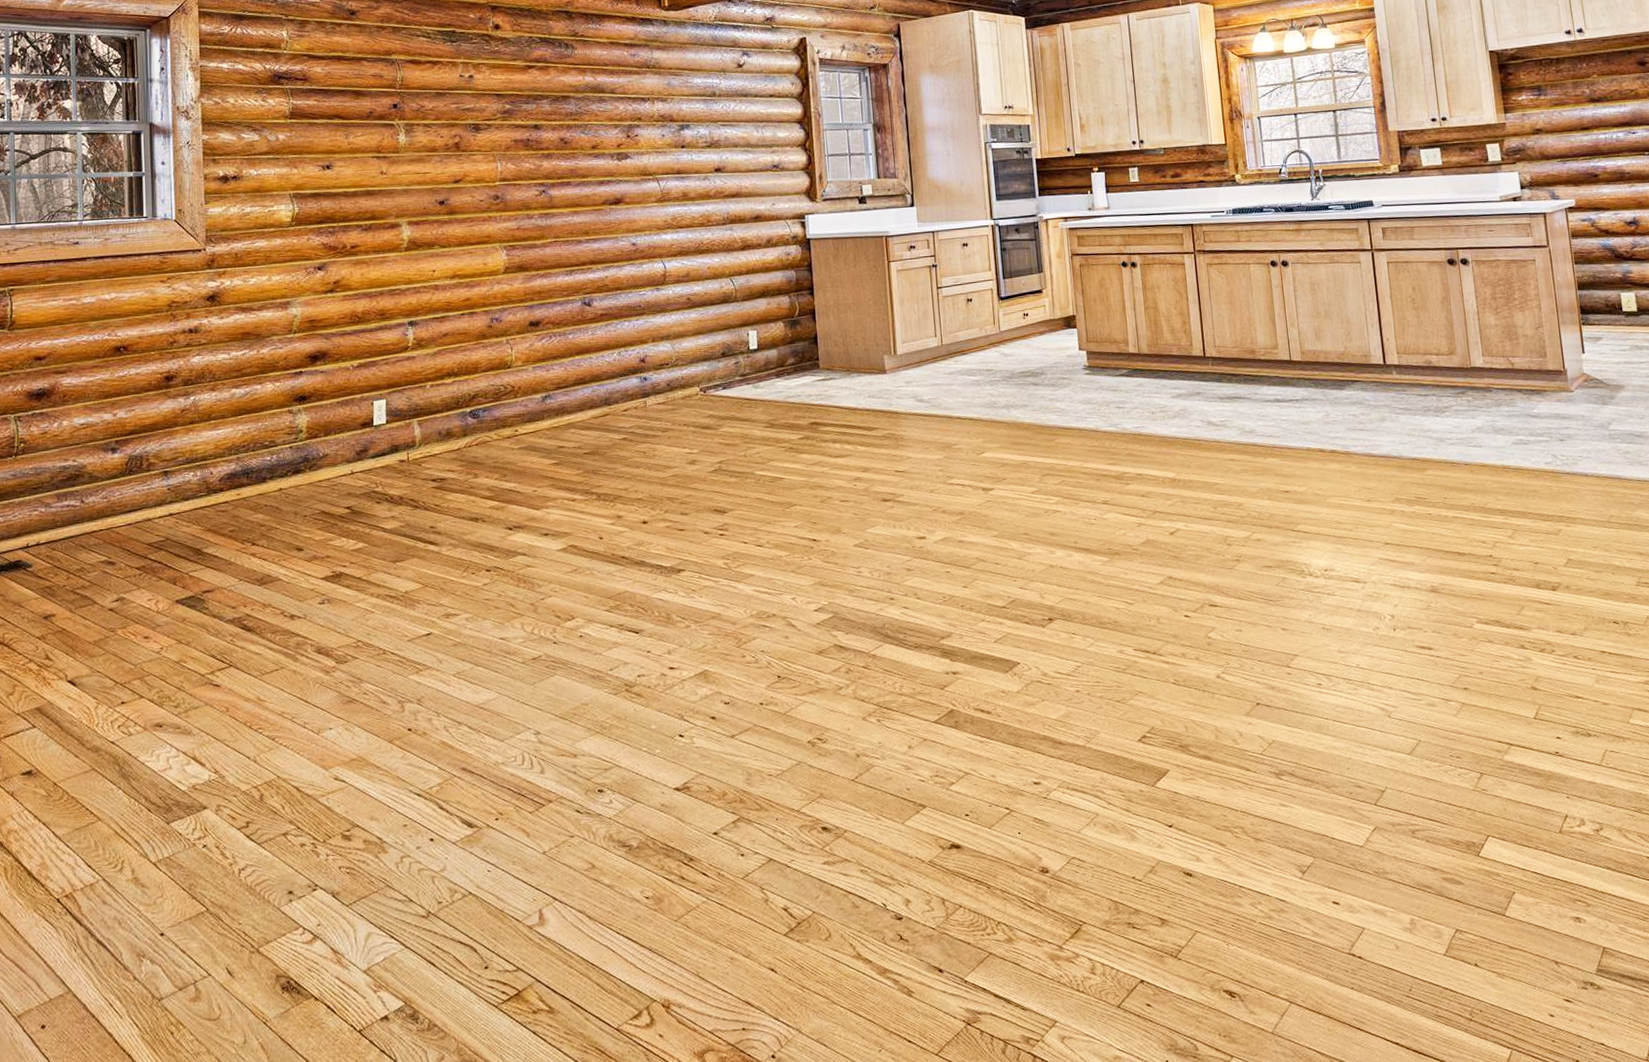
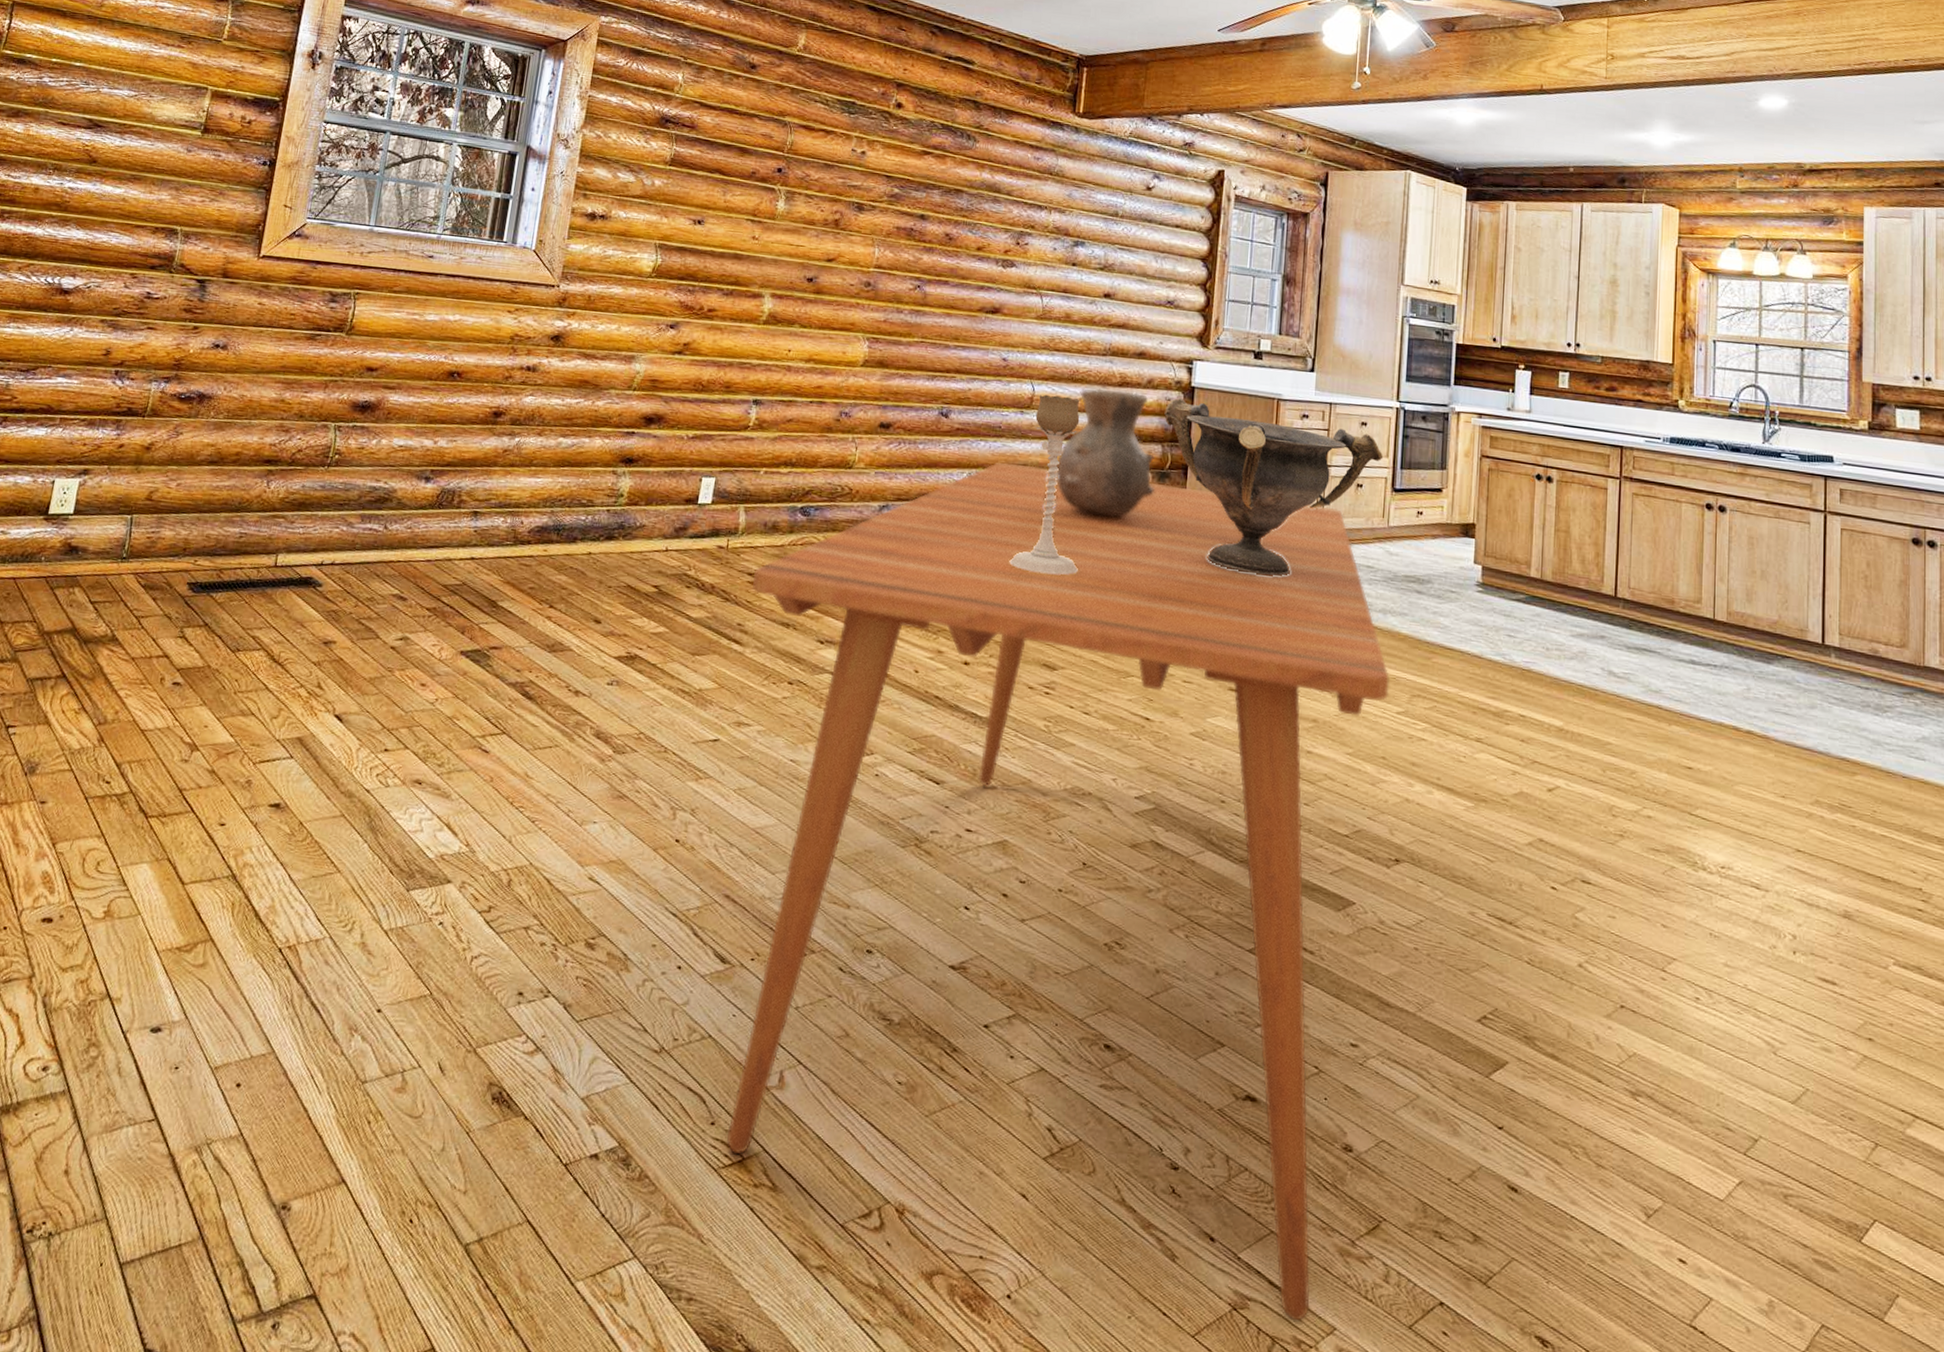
dining table: none [436,323,1032,1023] -> present [727,462,1390,1322]
candle holder: none [668,267,733,431] -> present [1009,394,1080,576]
vase: none [697,253,788,369] -> present [1056,388,1154,518]
decorative bowl: none [786,251,987,396] -> present [1164,398,1384,577]

